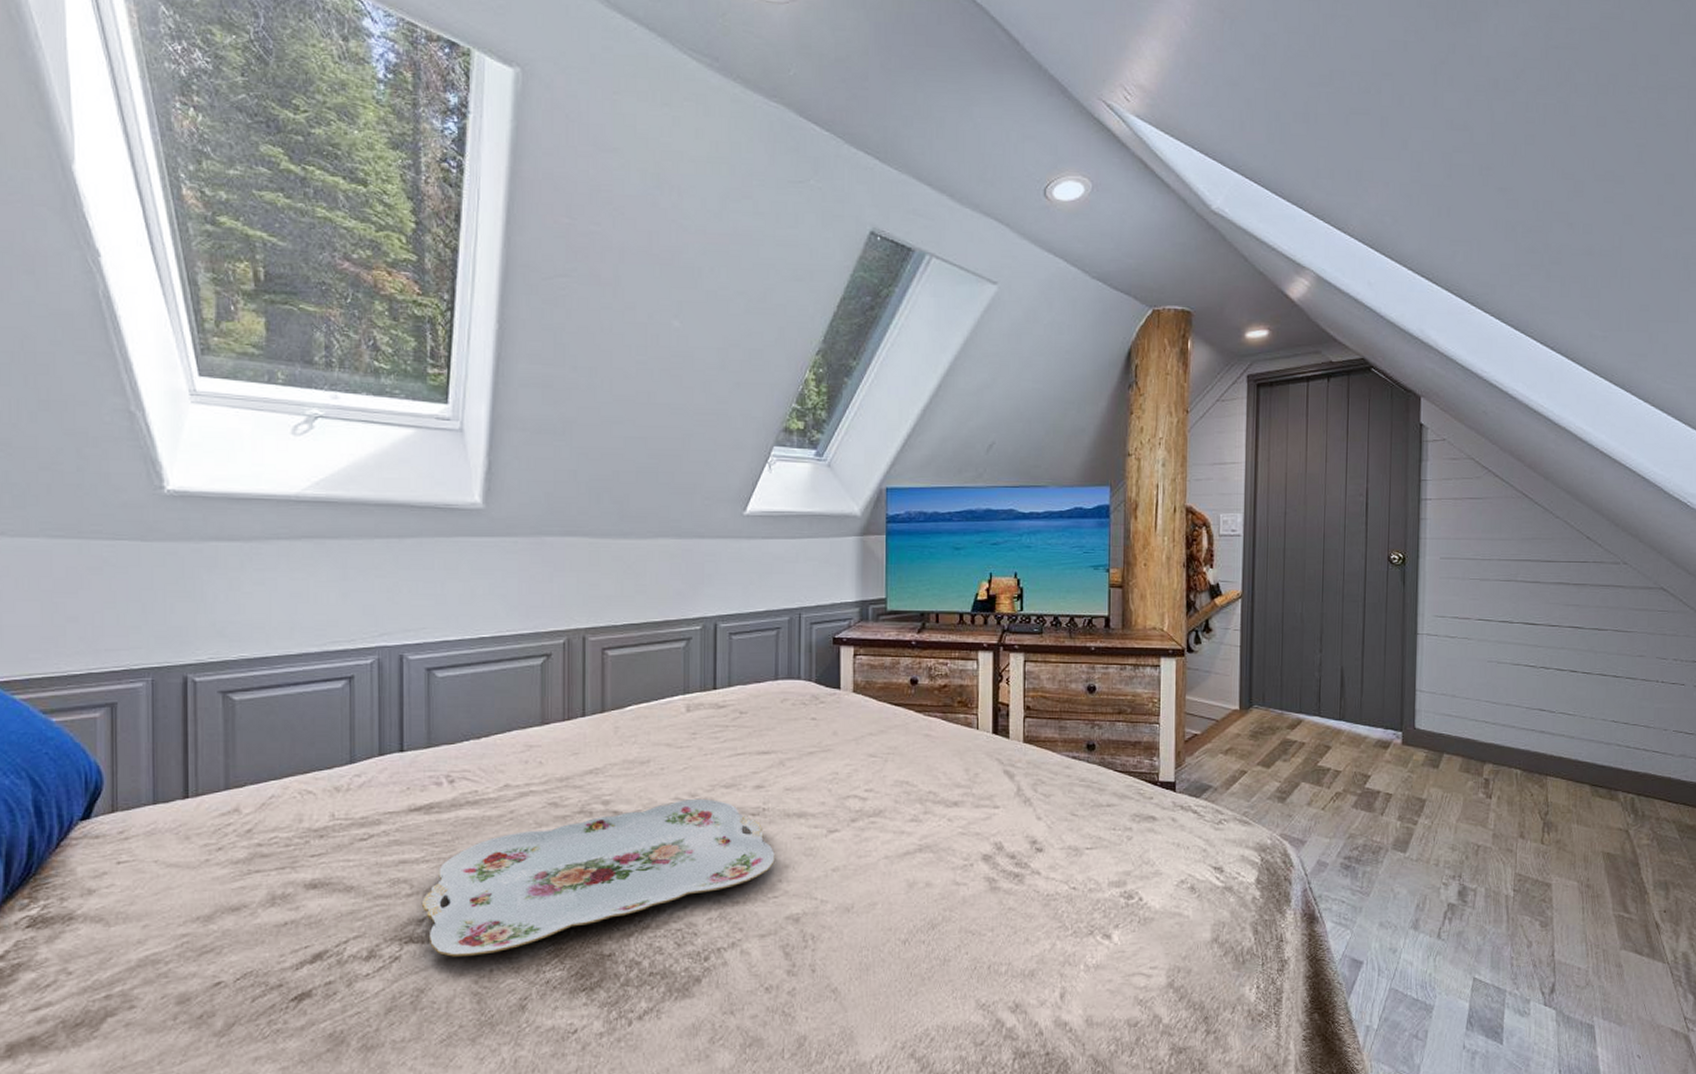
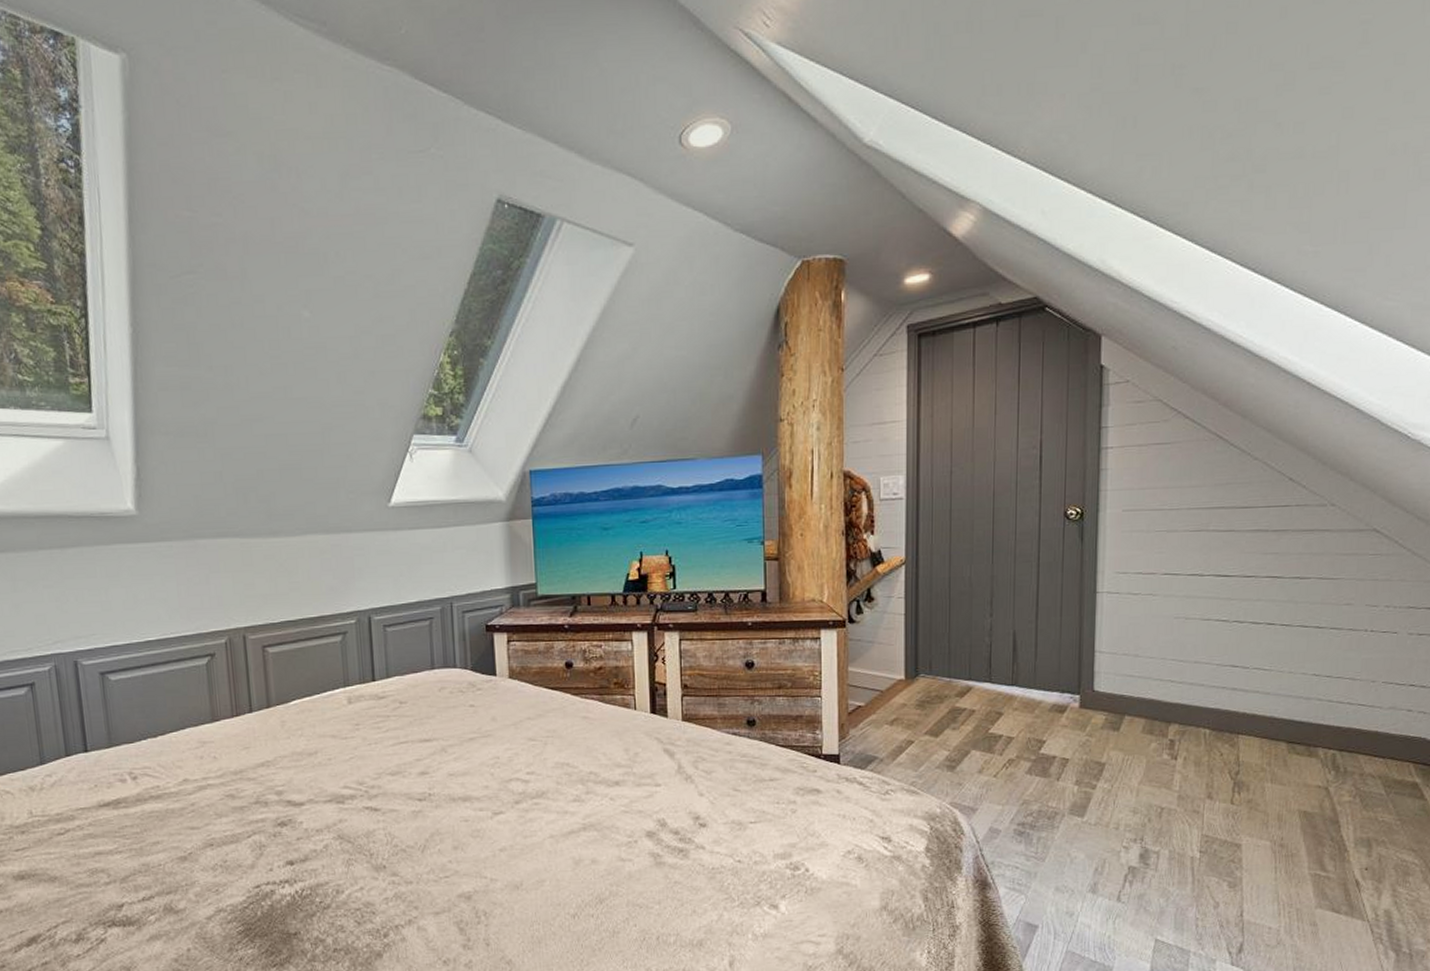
serving tray: present [421,798,775,957] -> none [119,786,444,938]

